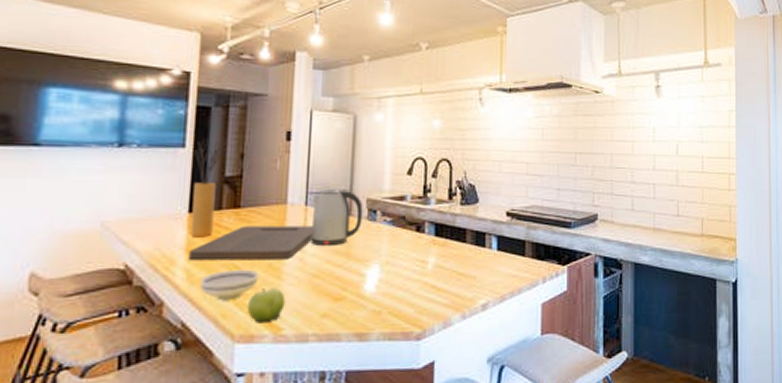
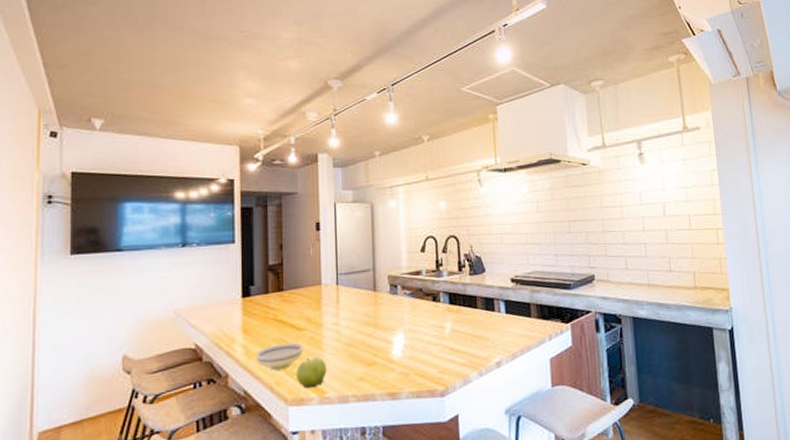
cutting board: present [189,226,313,261] -> none [245,302,345,338]
vase: present [191,136,227,238] -> none [241,231,268,318]
kettle: present [310,188,363,245] -> none [342,268,386,319]

